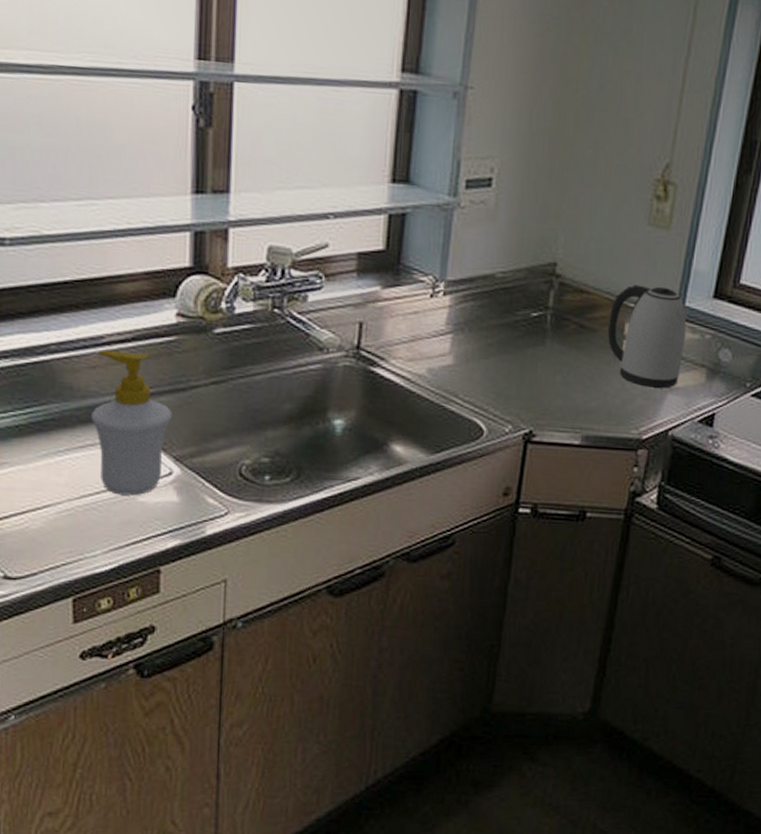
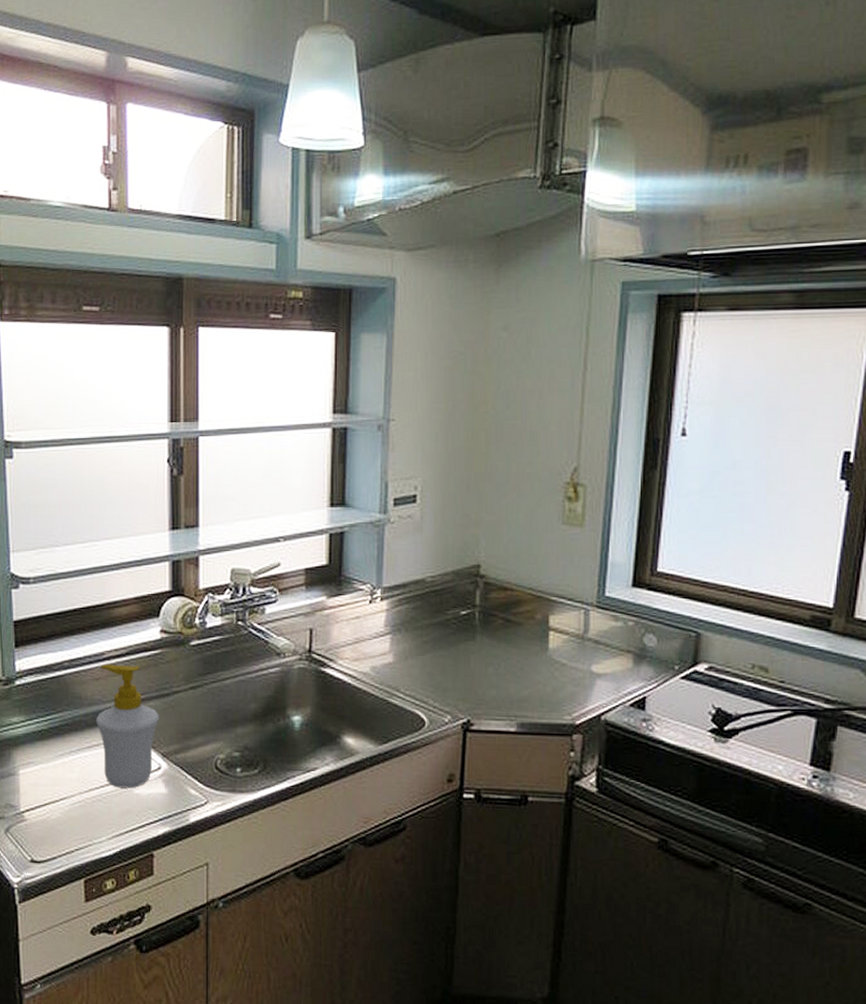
kettle: present [607,284,690,388] -> none [532,579,610,675]

